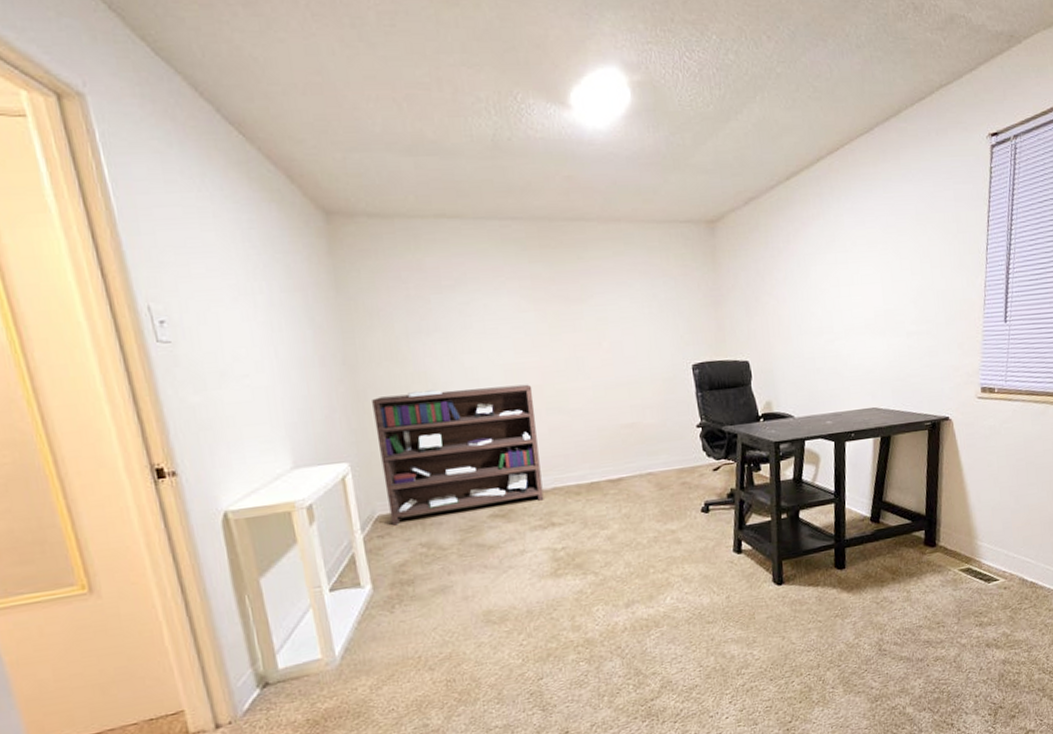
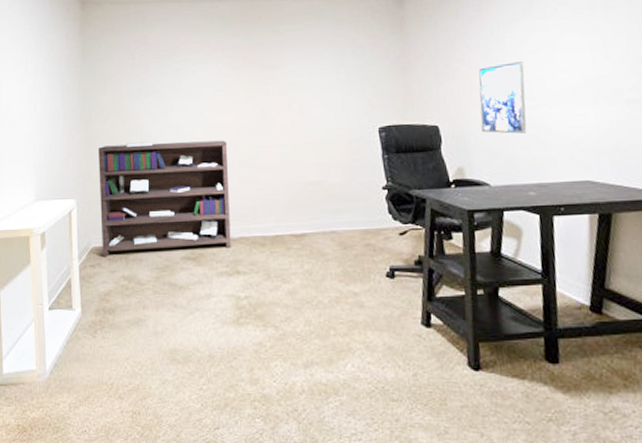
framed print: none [786,295,827,367] -> present [478,62,527,134]

